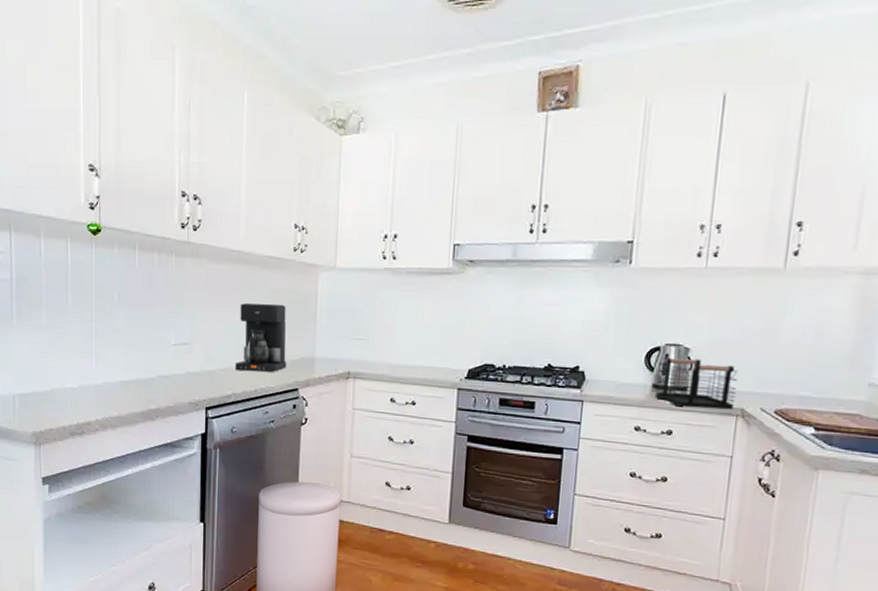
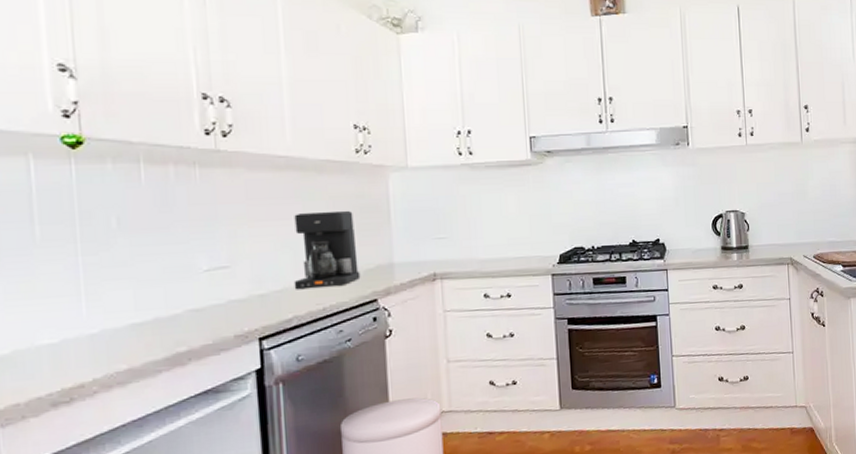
dish rack: present [656,357,738,410] -> none [724,221,785,263]

